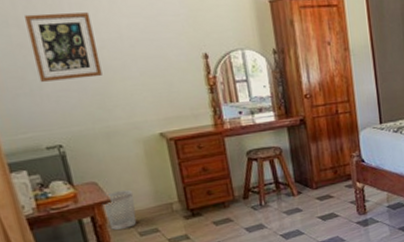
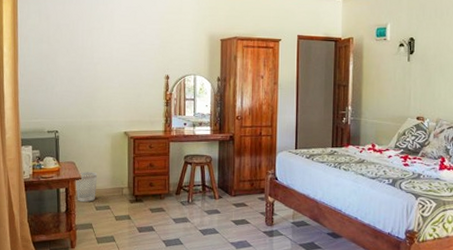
wall art: present [25,12,102,82] -> none [53,35,95,84]

